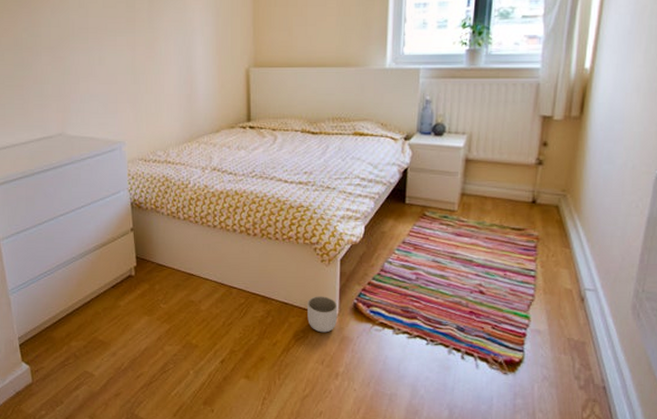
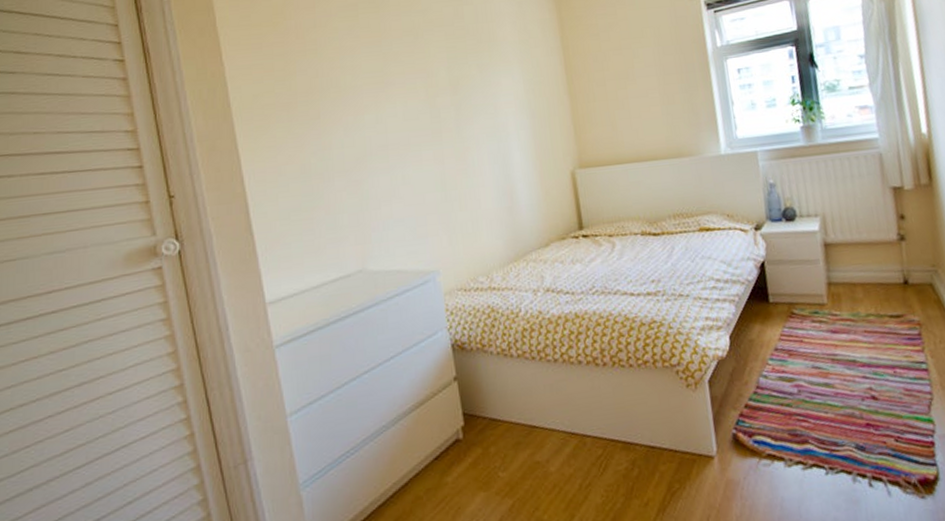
planter: present [307,296,338,333] -> none [678,430,717,480]

